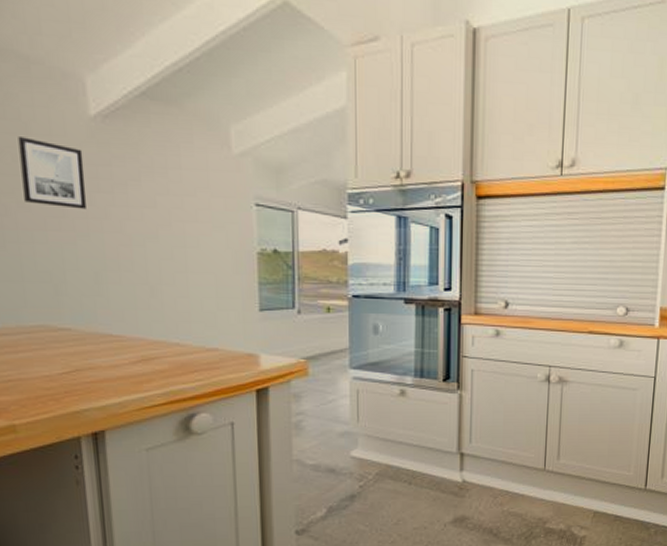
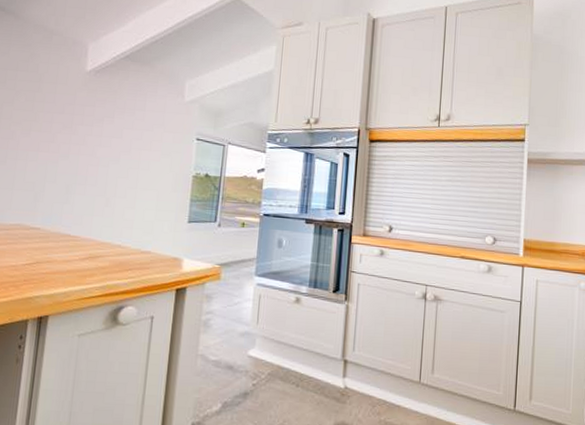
wall art: present [18,137,87,210] -> none [27,84,76,137]

